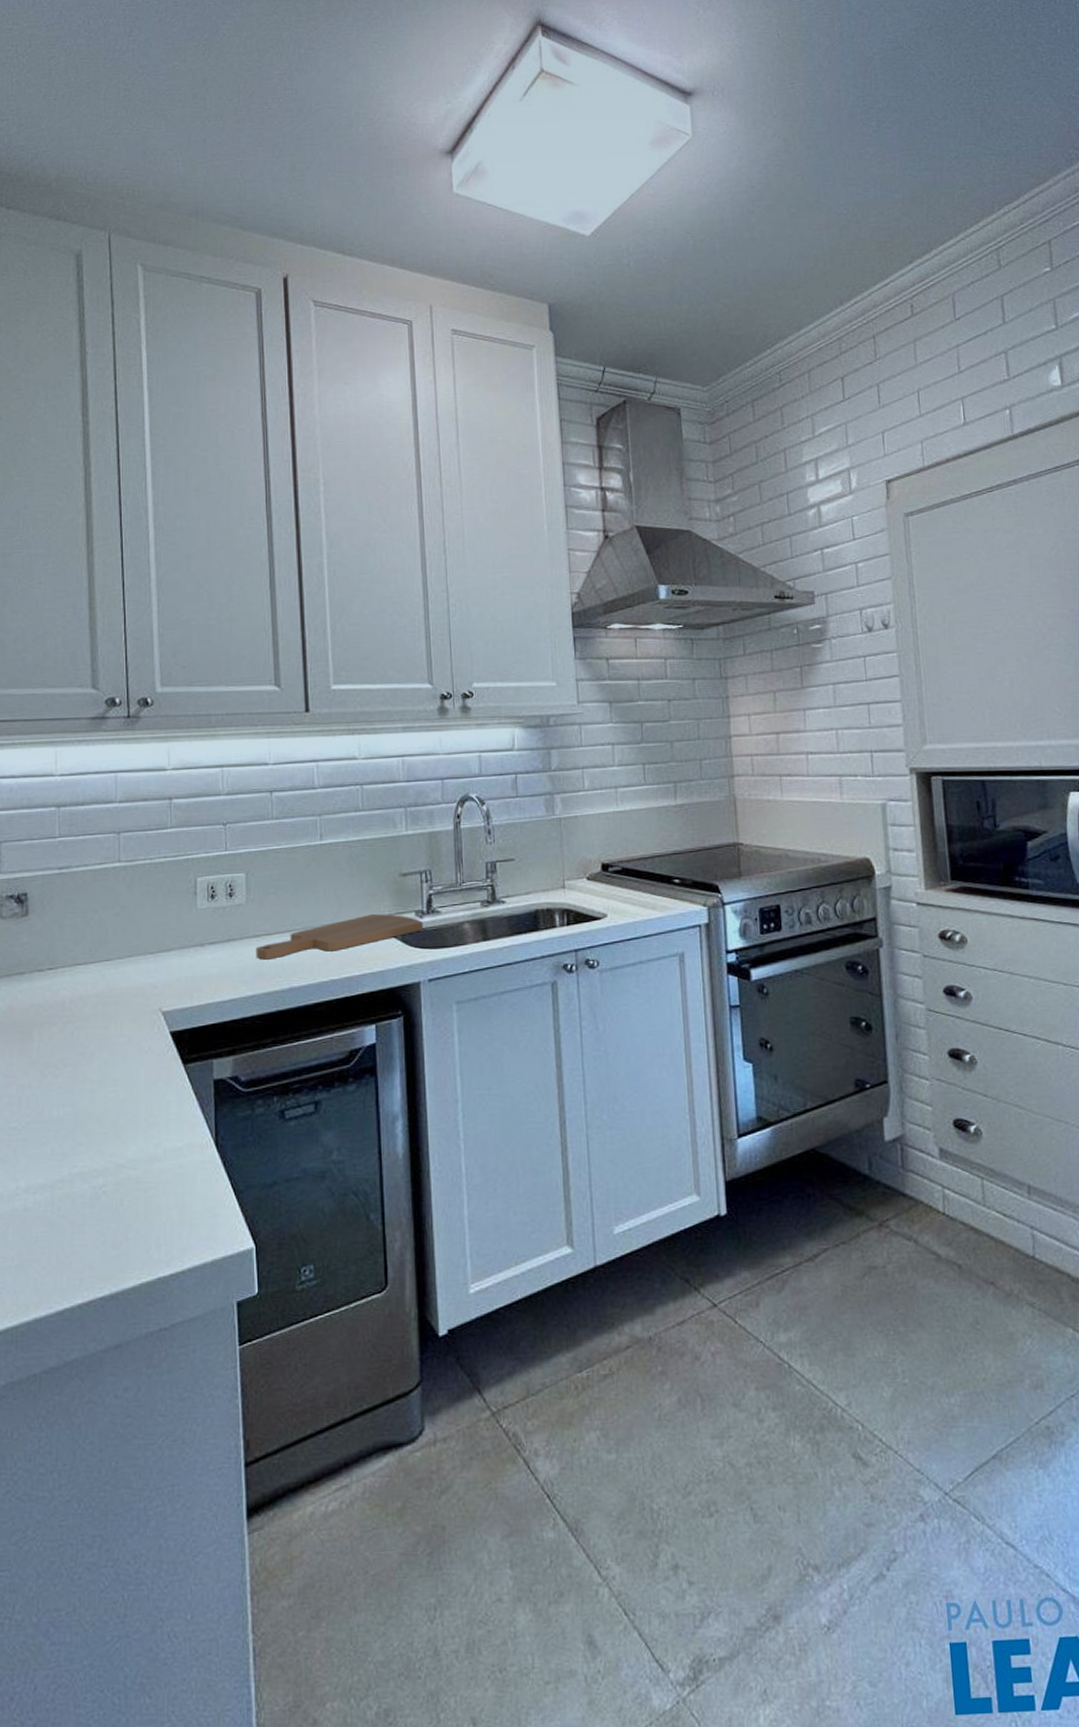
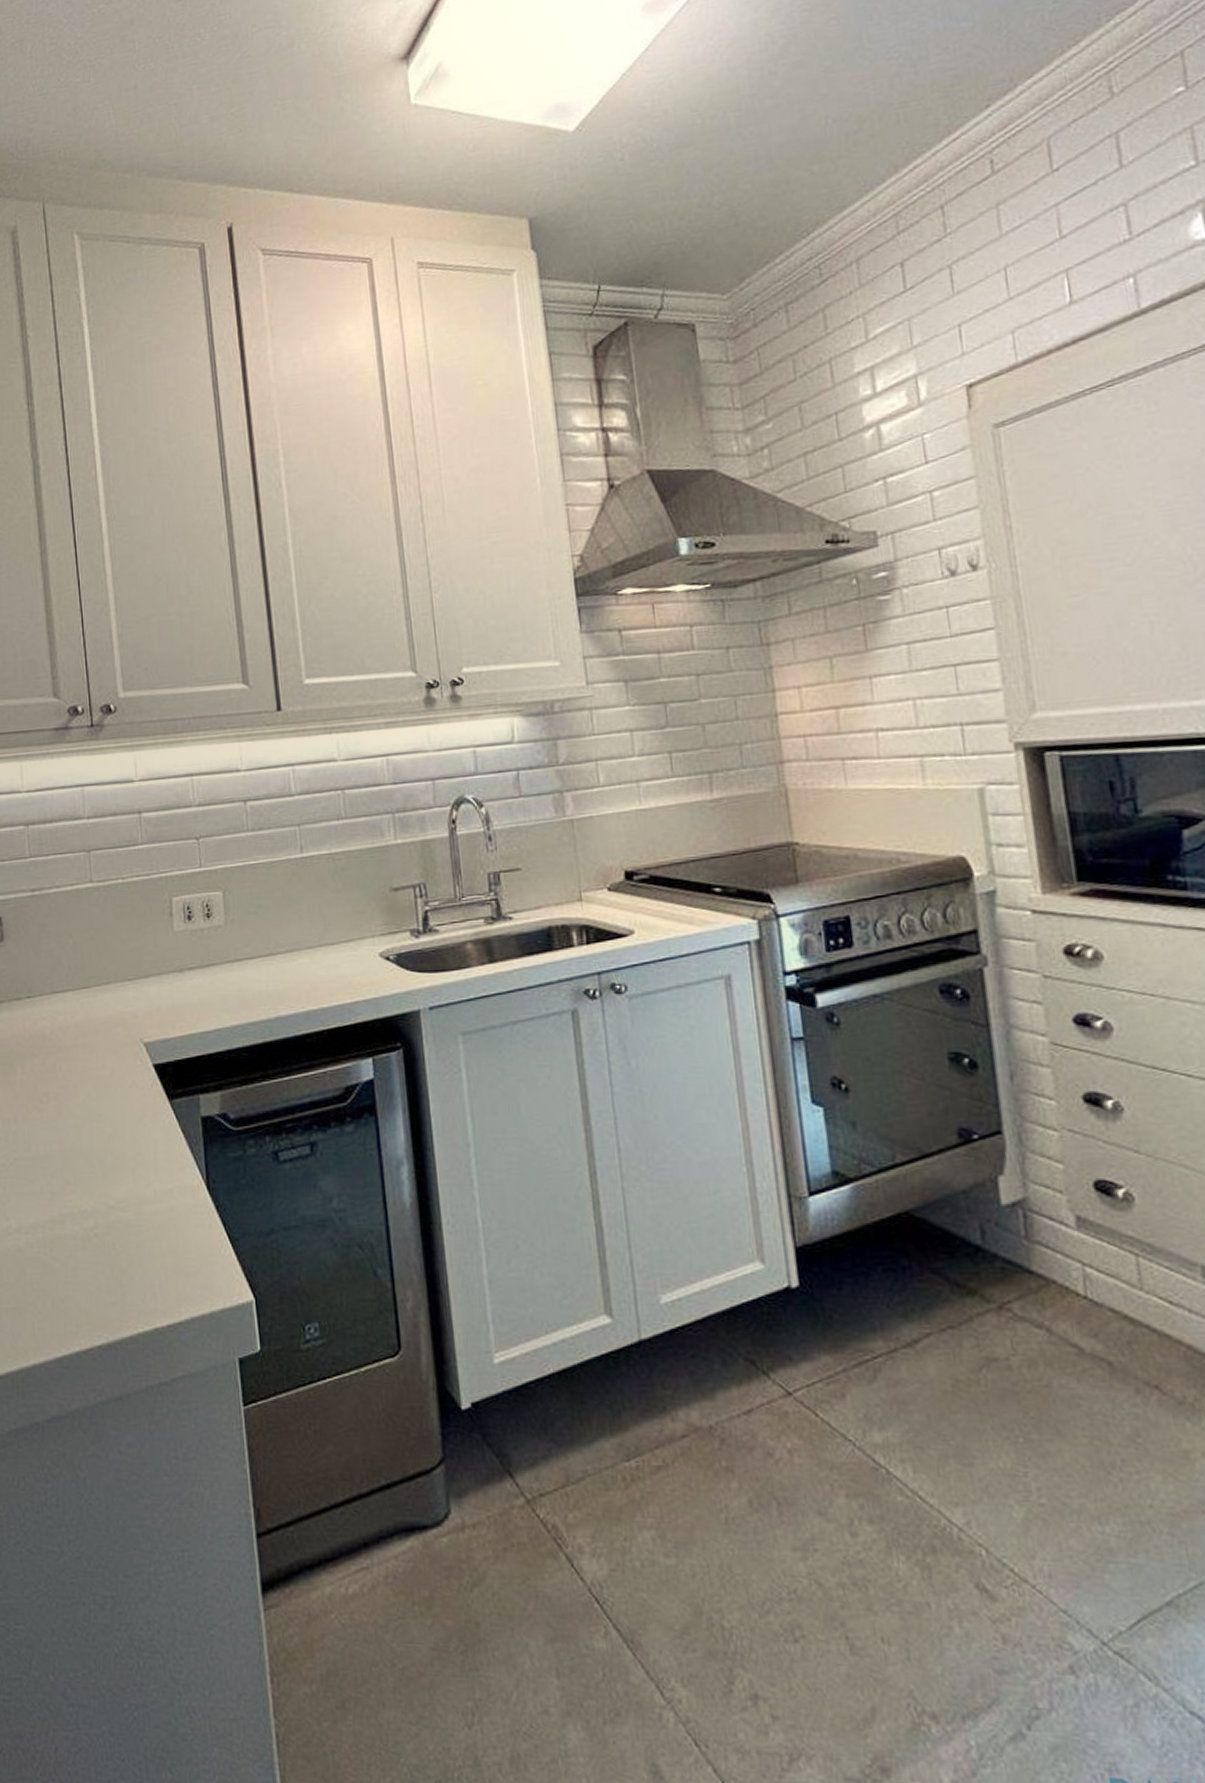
cutting board: present [255,913,423,960] -> none [238,933,420,986]

